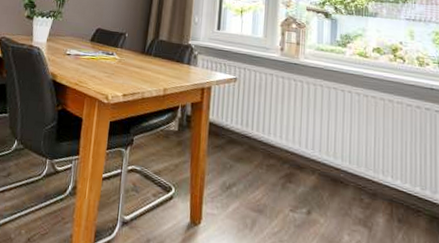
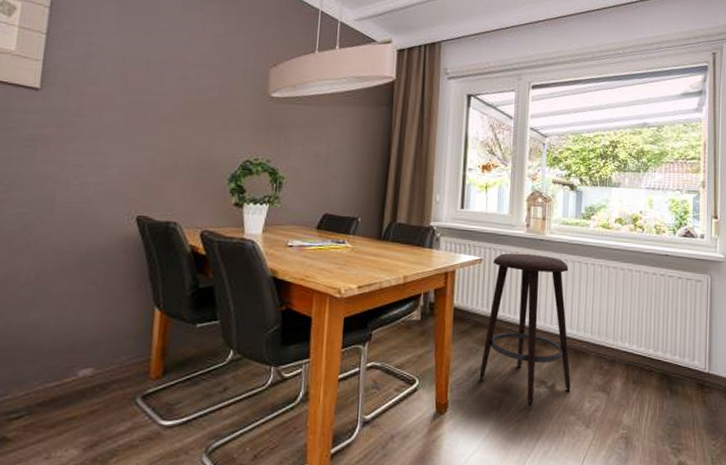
stool: none [233,74,328,232] -> present [479,253,571,407]

